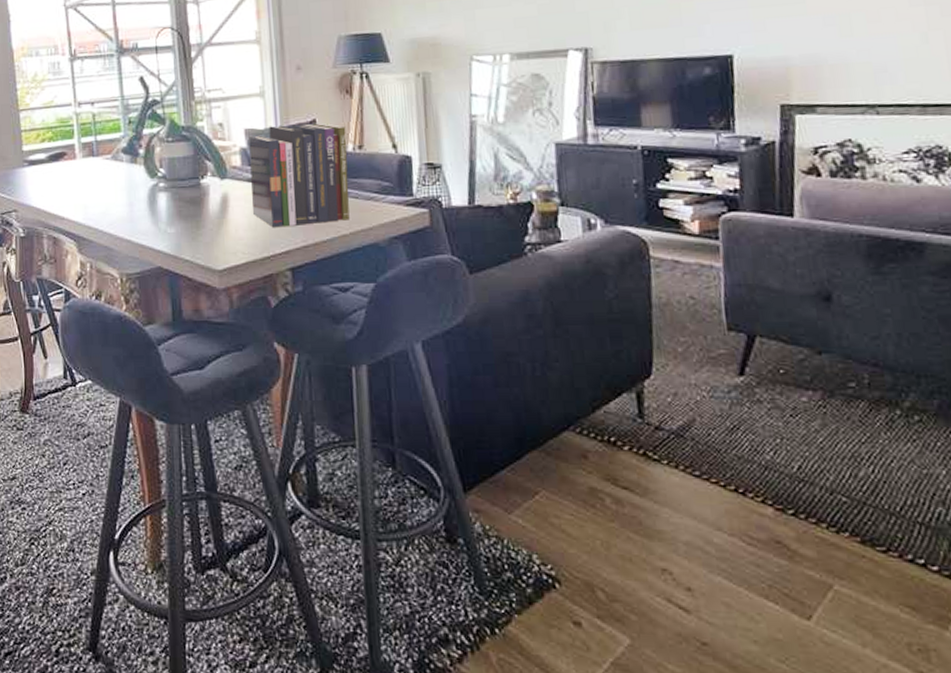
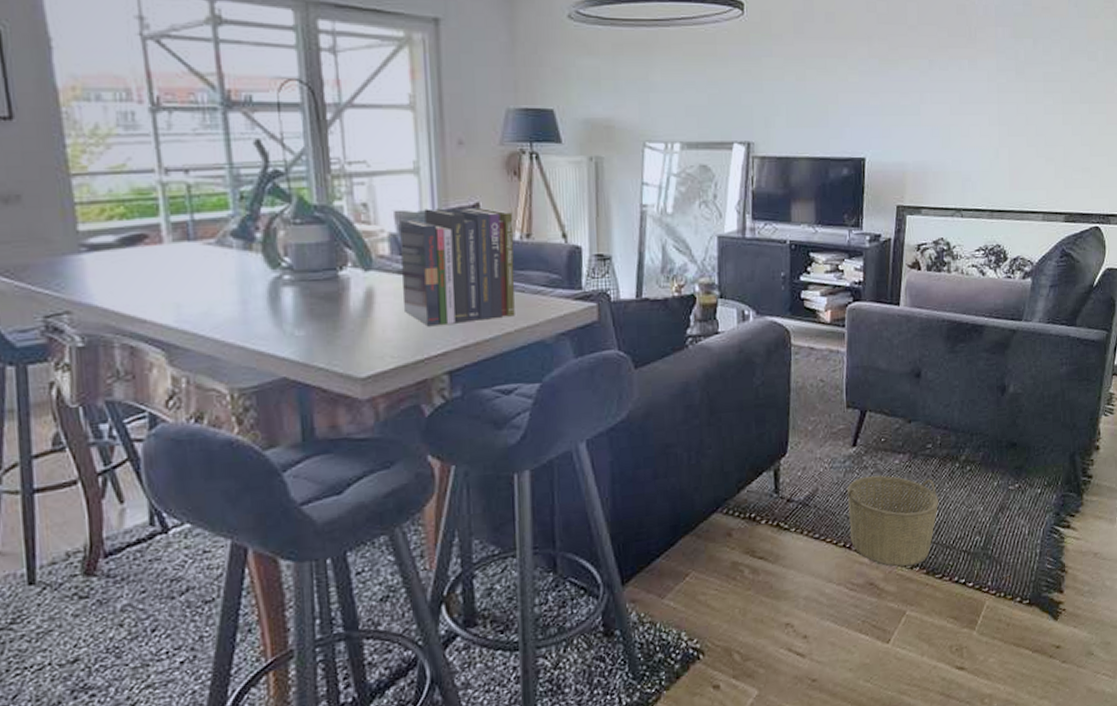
basket: none [734,411,874,530] -> present [846,475,939,567]

